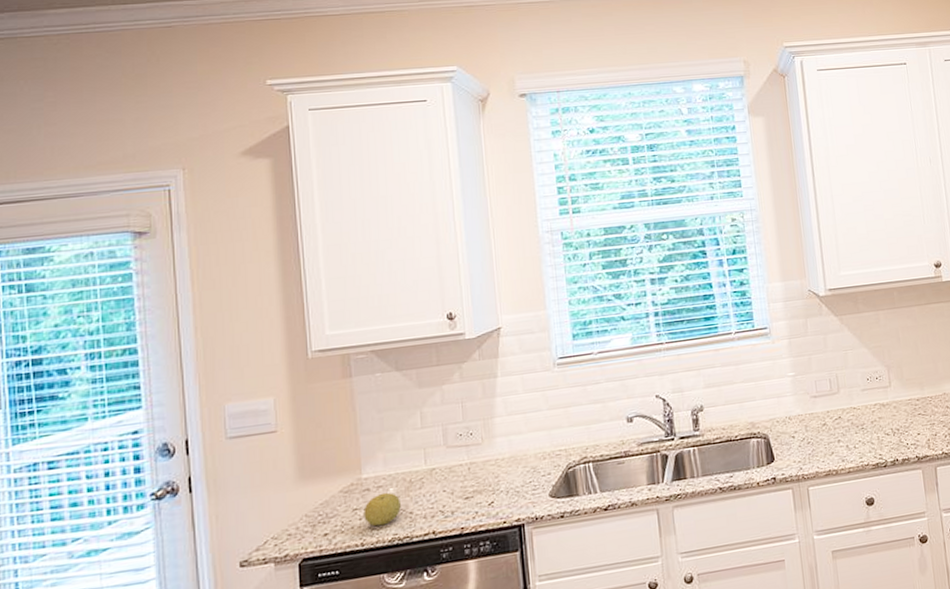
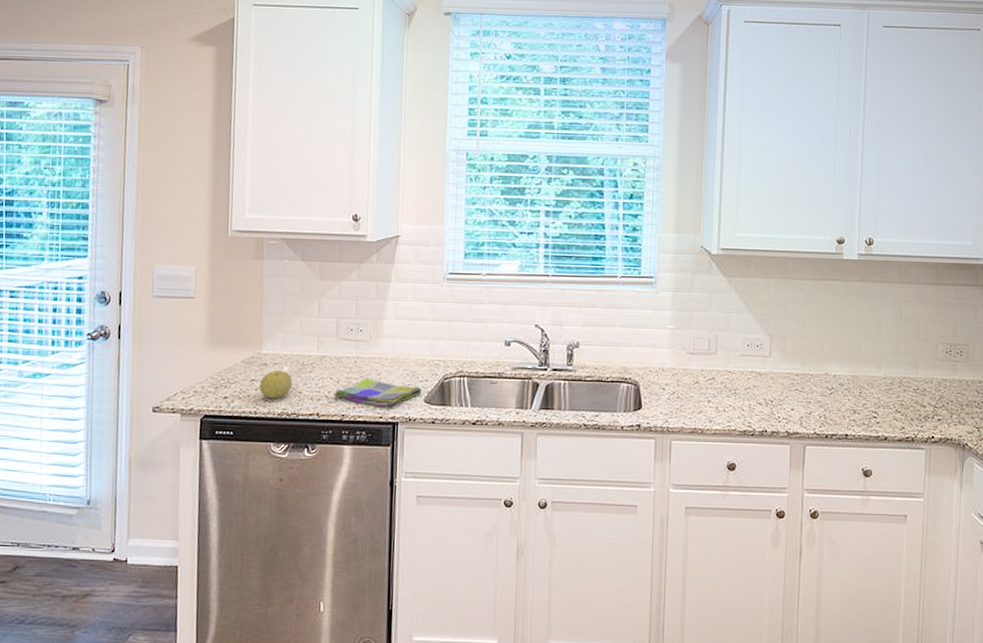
dish towel: none [448,482,545,512] -> present [333,378,421,407]

